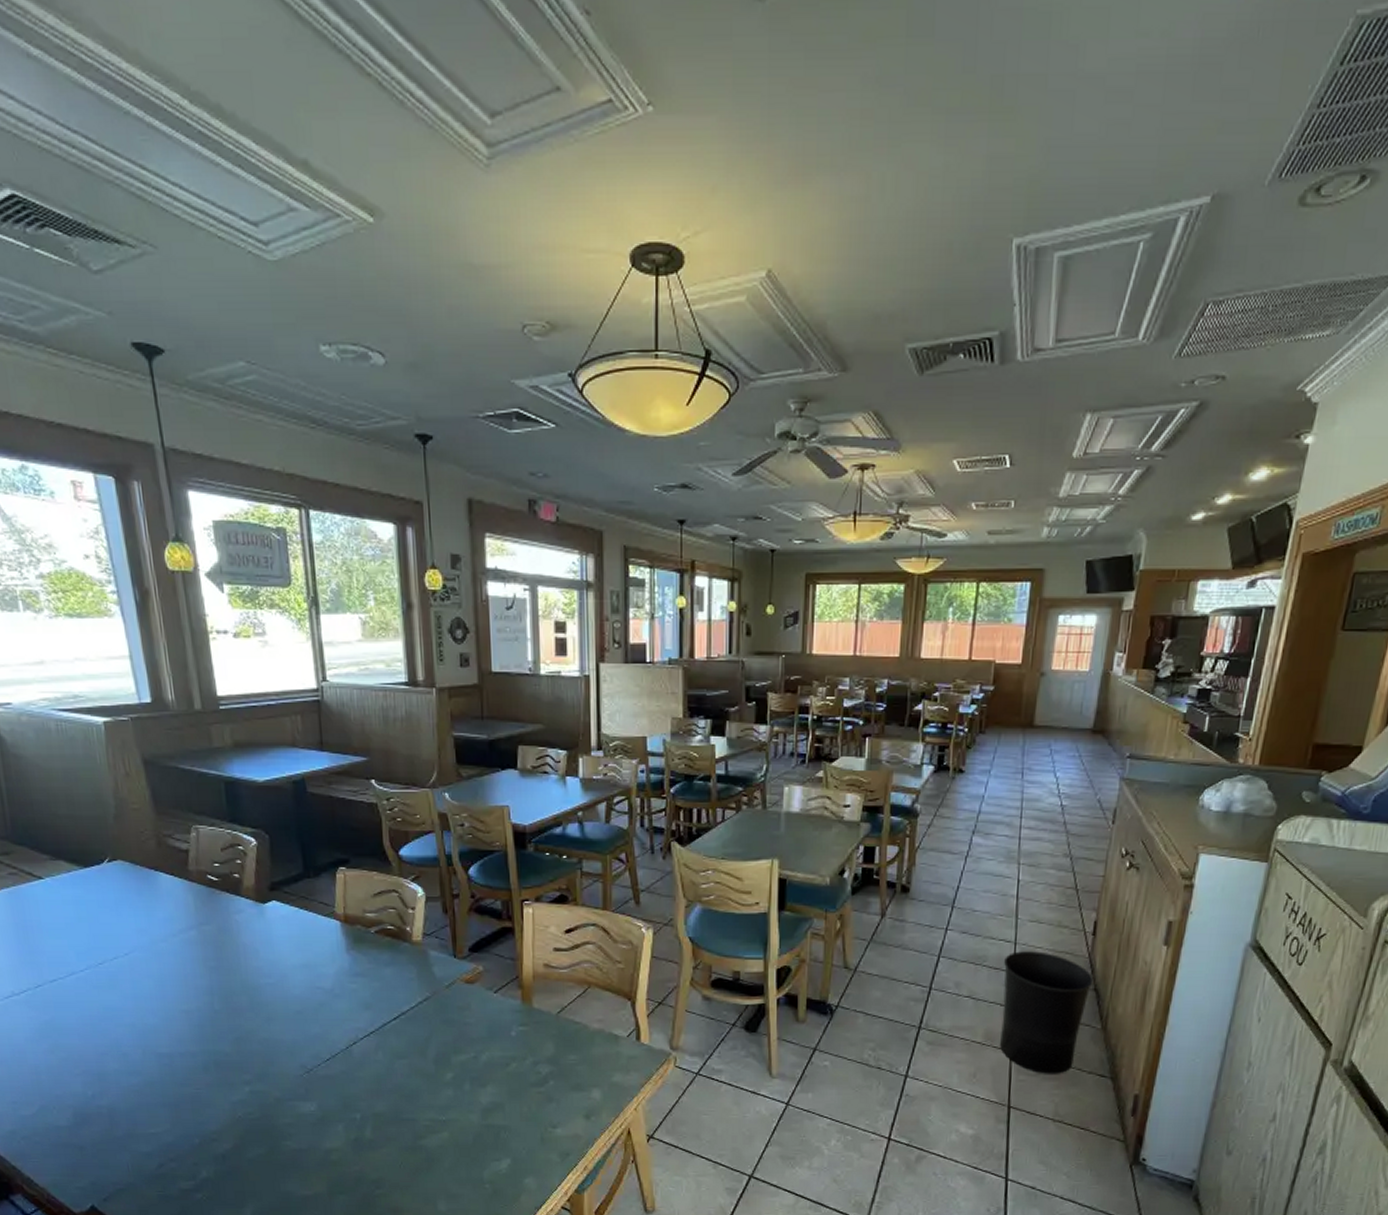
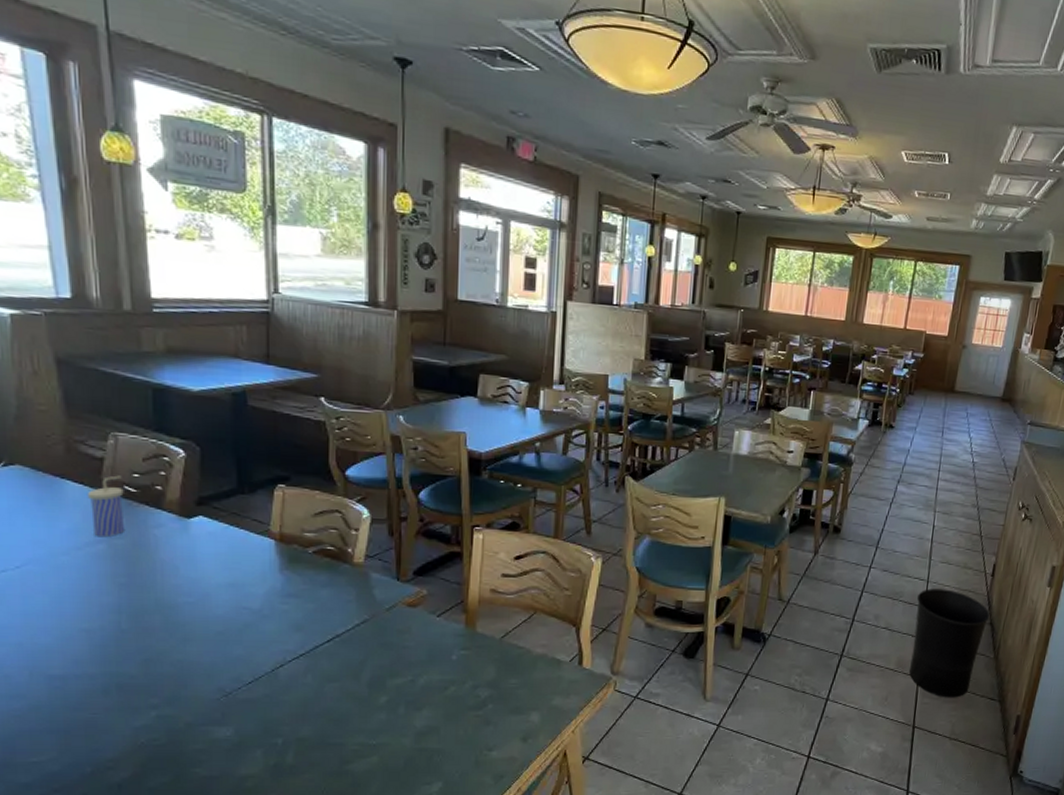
beverage cup: none [177,865,212,923] -> present [87,475,126,536]

